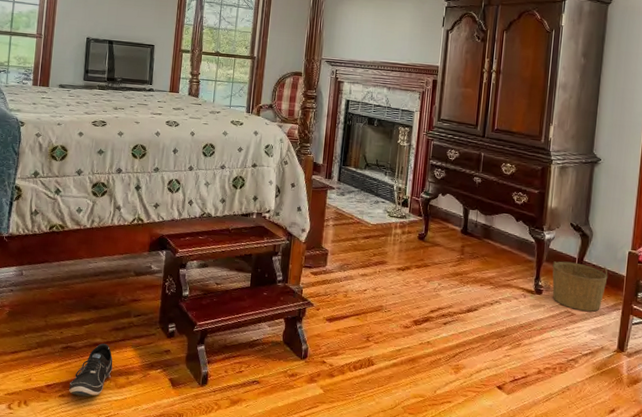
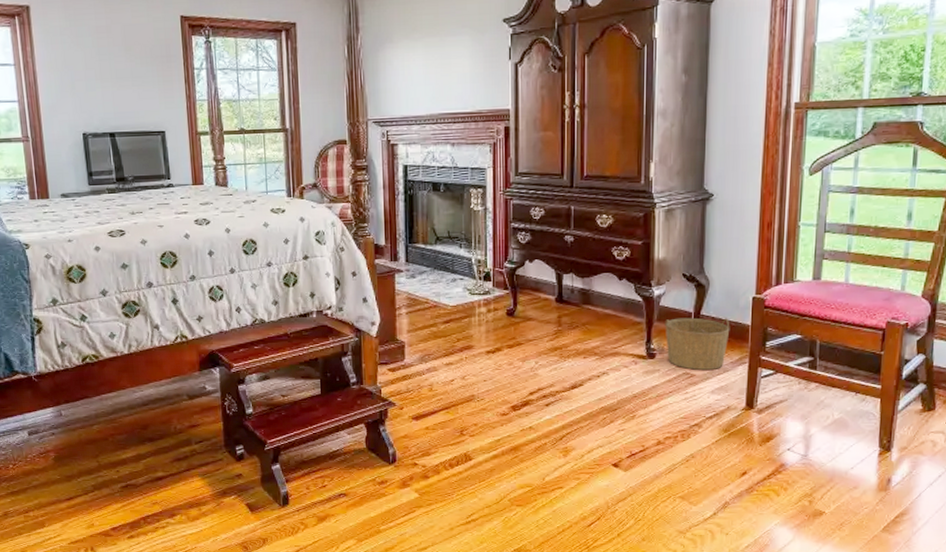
shoe: present [68,343,113,397] -> none [136,477,181,535]

